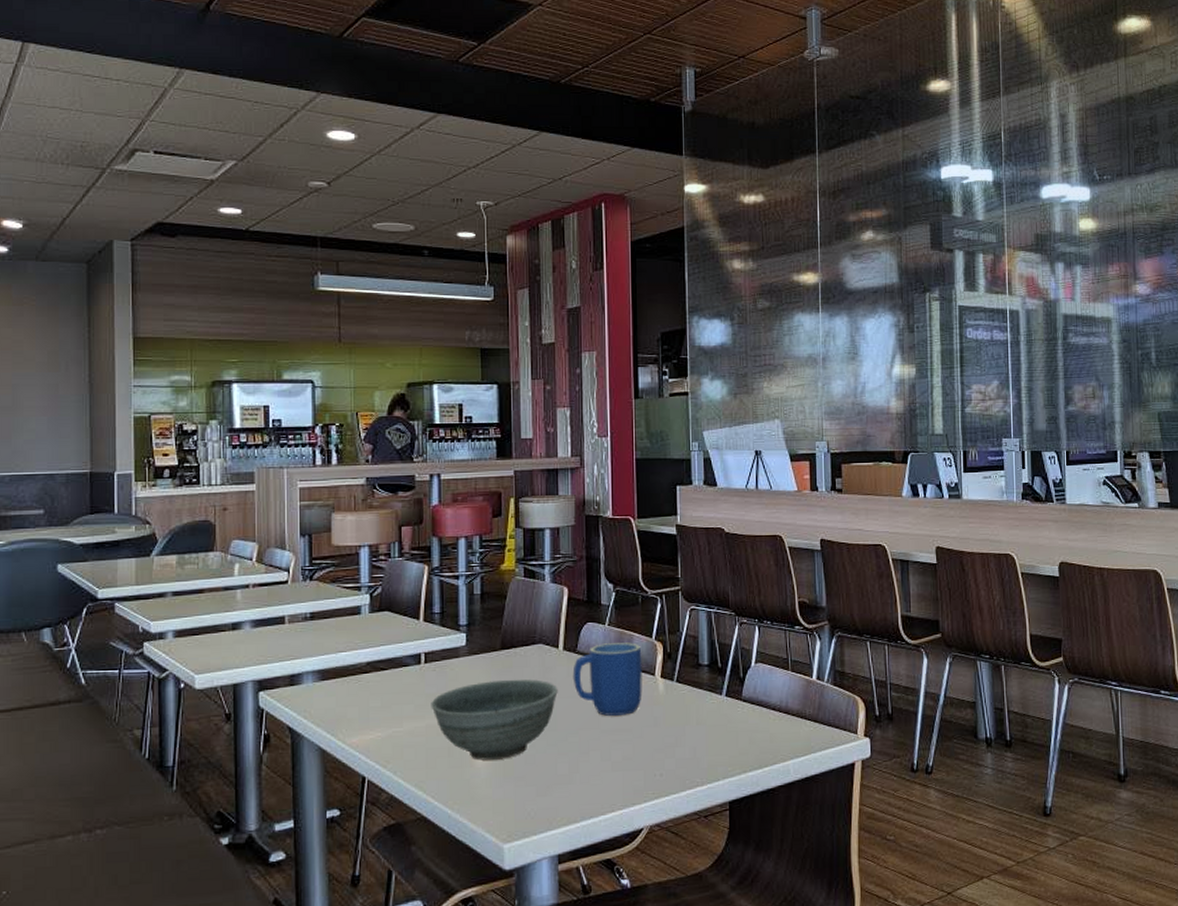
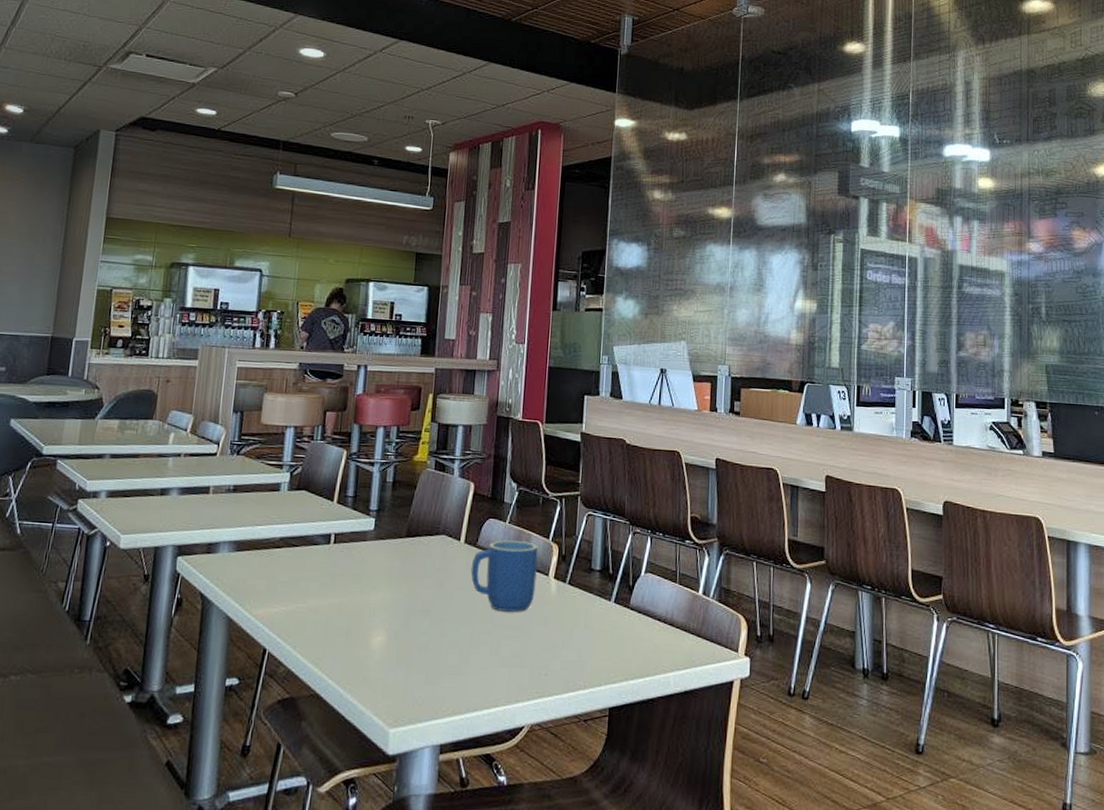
bowl: present [431,679,558,760] -> none [335,566,456,645]

